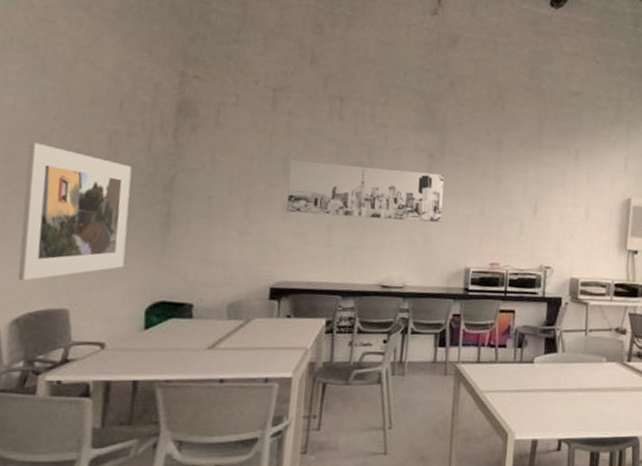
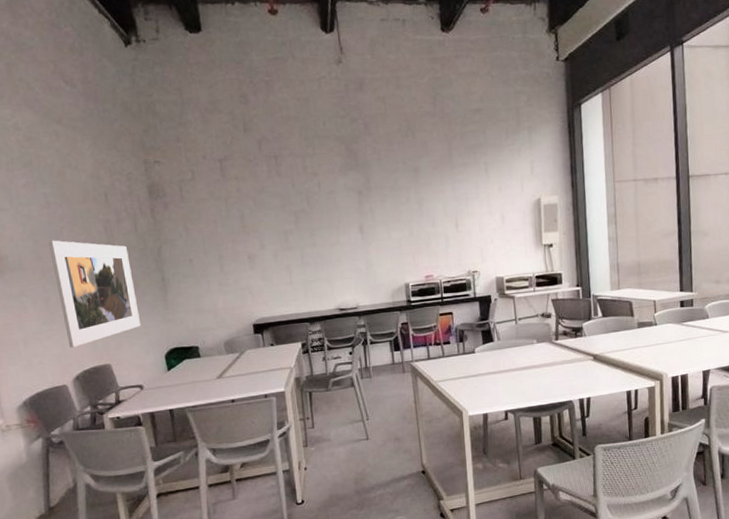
wall art: present [286,160,445,223] -> none [246,207,378,262]

